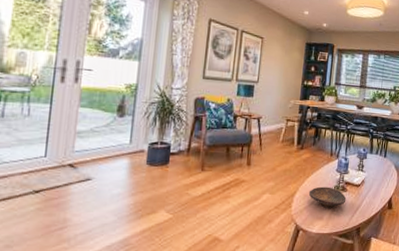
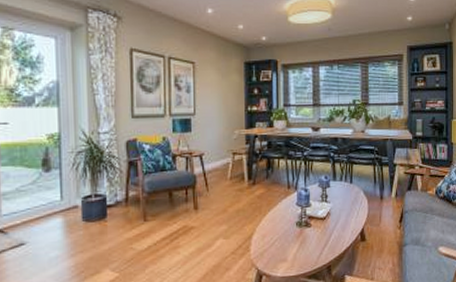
decorative bowl: present [308,186,347,208] -> none [267,223,312,248]

